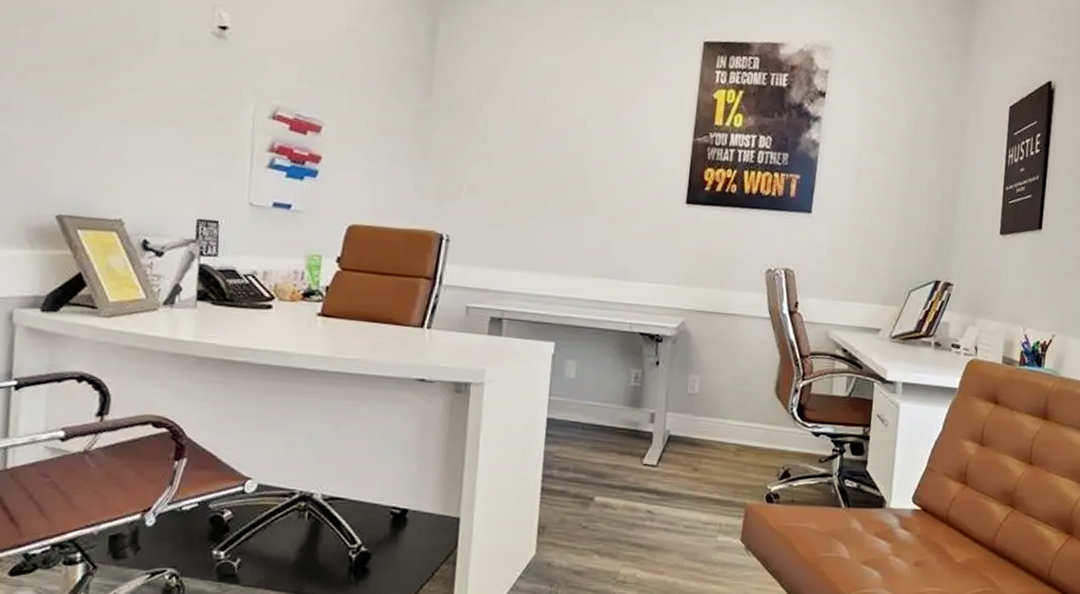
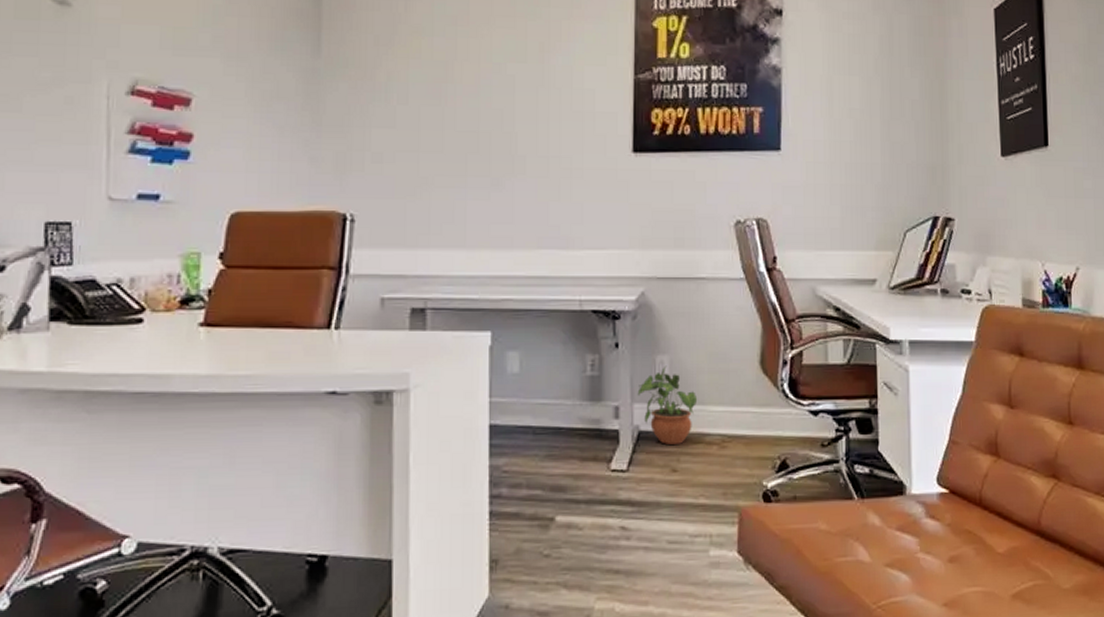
potted plant: none [671,383,721,449] -> present [637,365,698,444]

